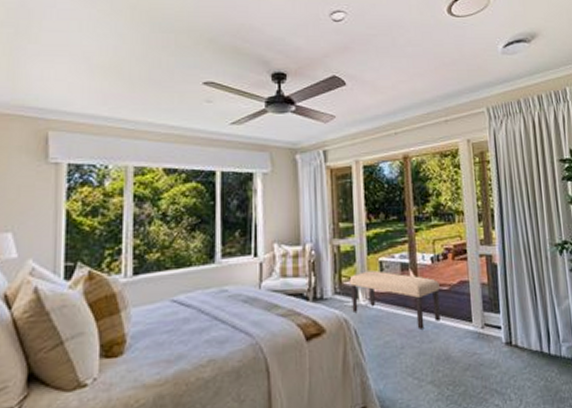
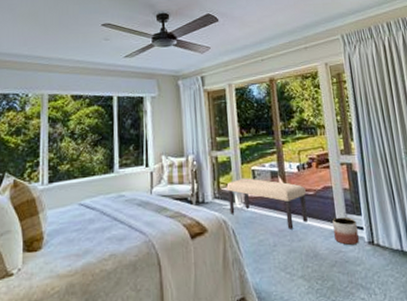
planter: none [468,315,496,347] -> present [332,217,359,246]

